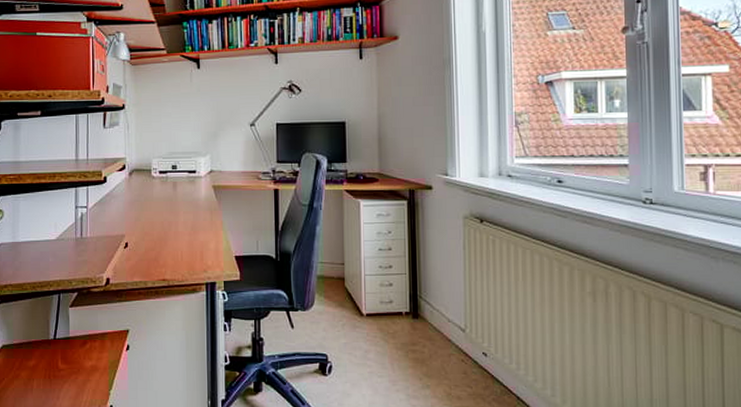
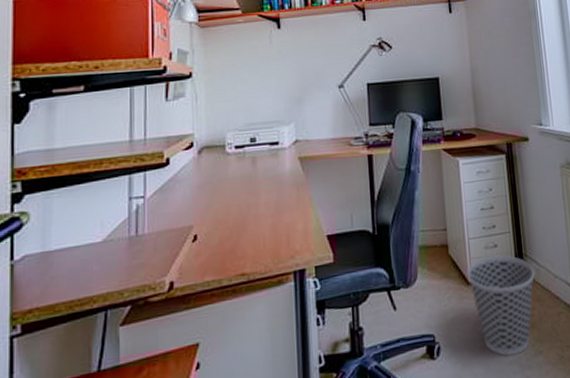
wastebasket: none [361,293,429,384] -> present [466,255,535,356]

